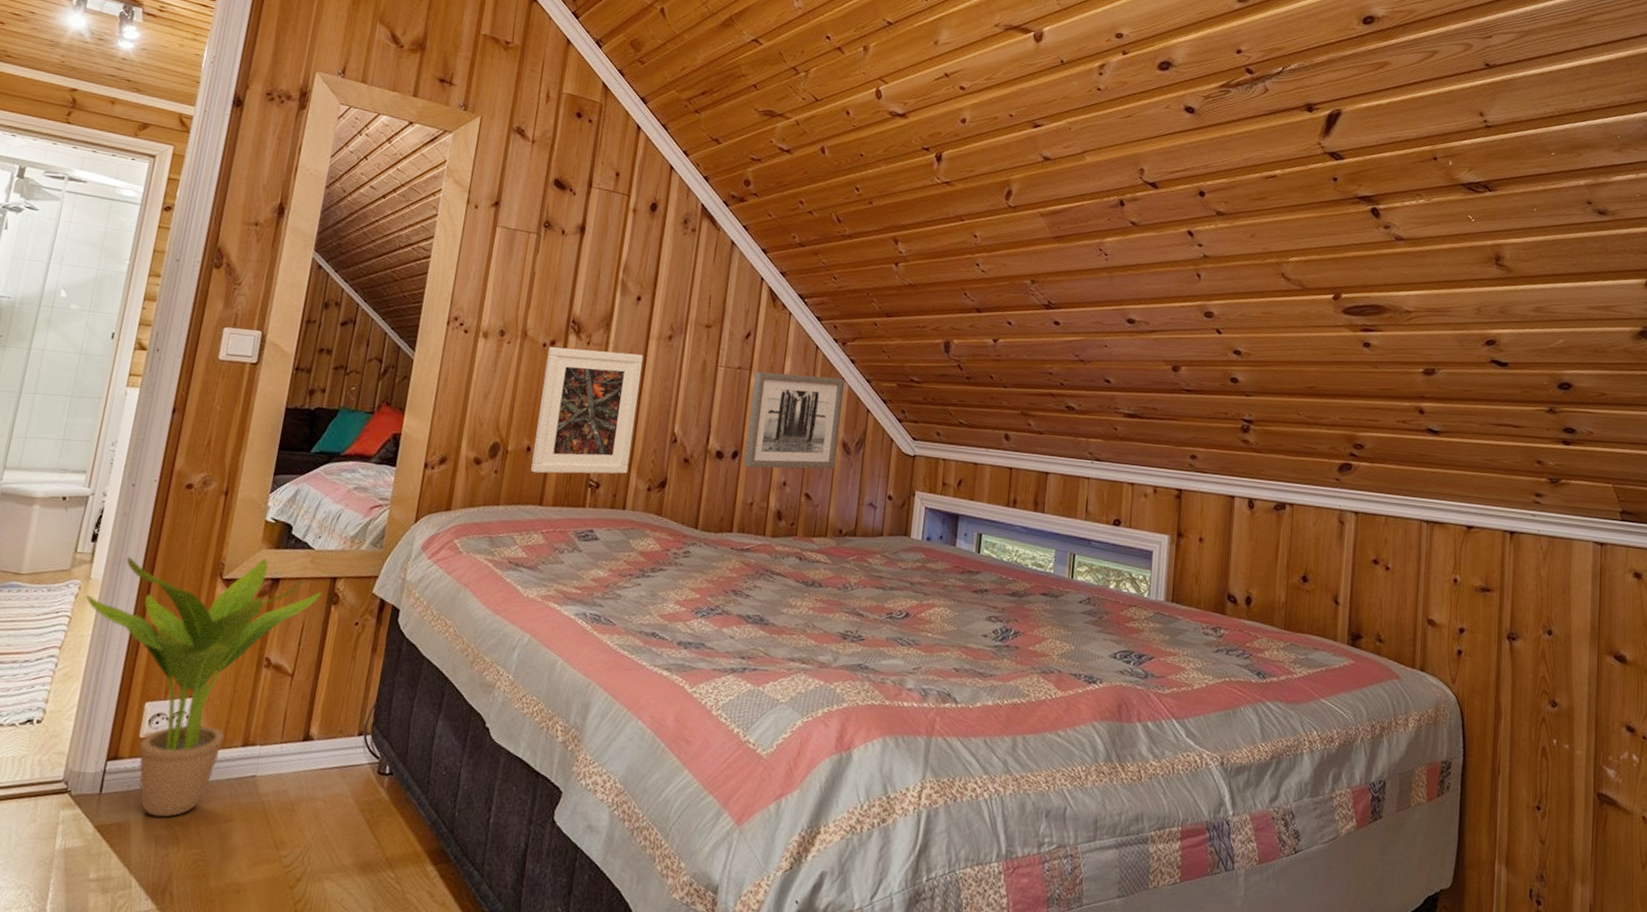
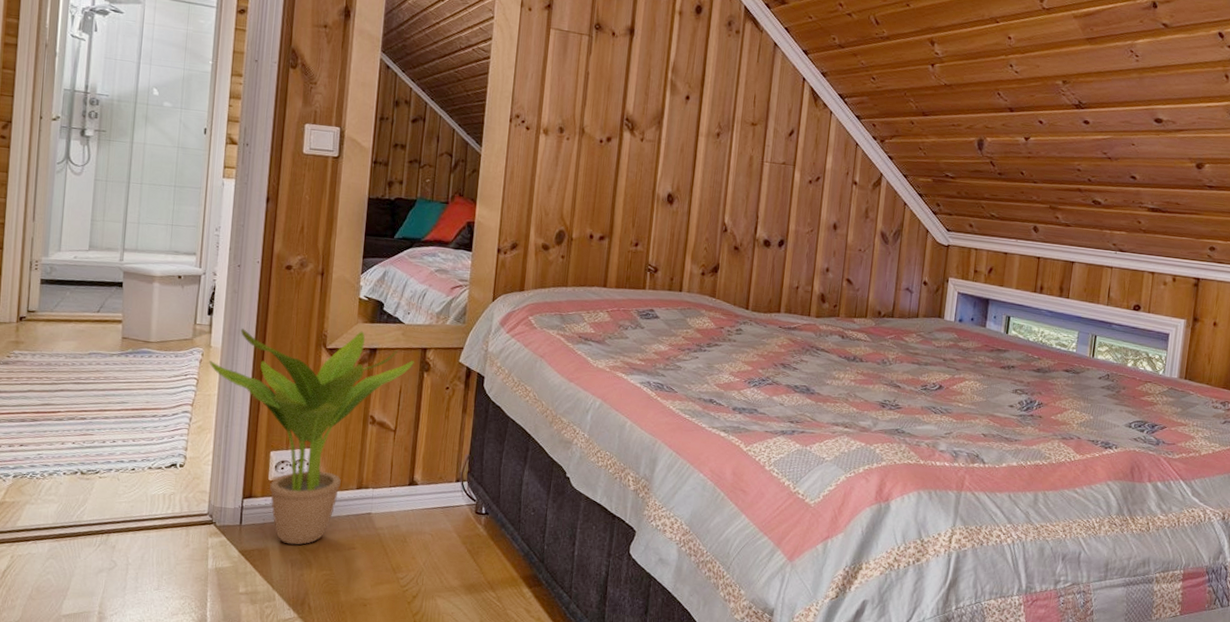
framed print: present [531,347,643,474] -> none [594,143,693,260]
wall art: present [743,371,845,469] -> none [789,167,883,257]

